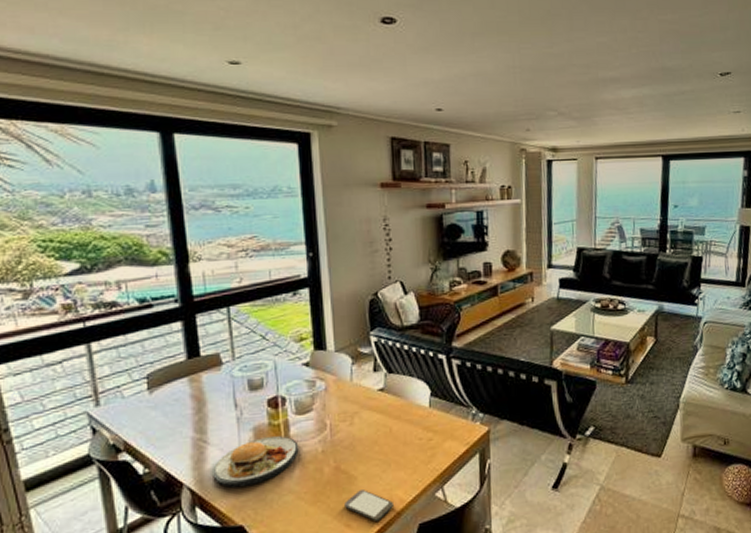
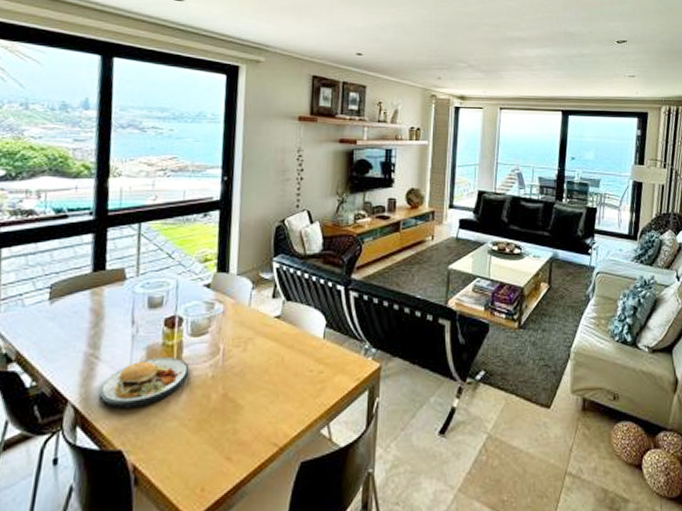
smartphone: present [344,490,393,521] -> none [227,421,277,456]

